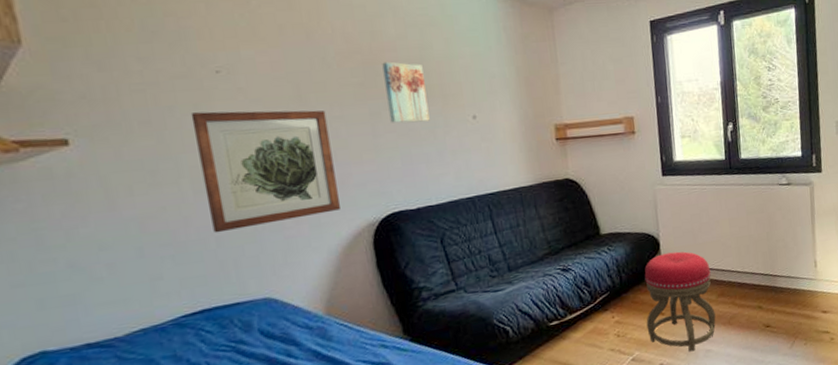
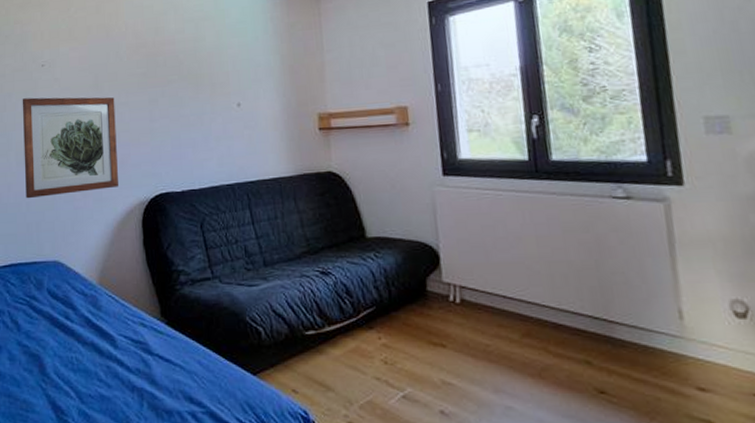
wall art: present [382,61,430,123] -> none [162,53,199,109]
stool: present [644,251,716,352] -> none [419,269,520,404]

